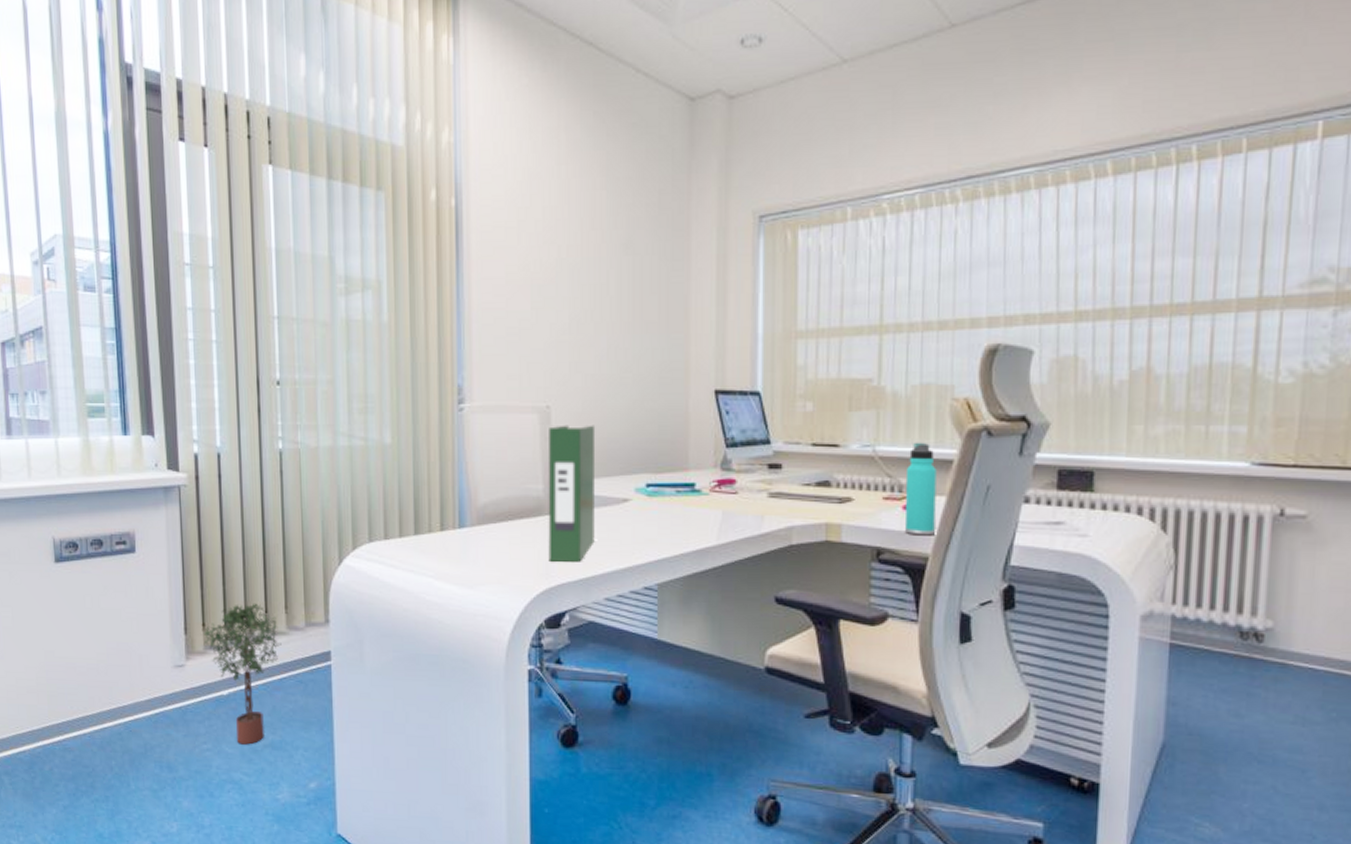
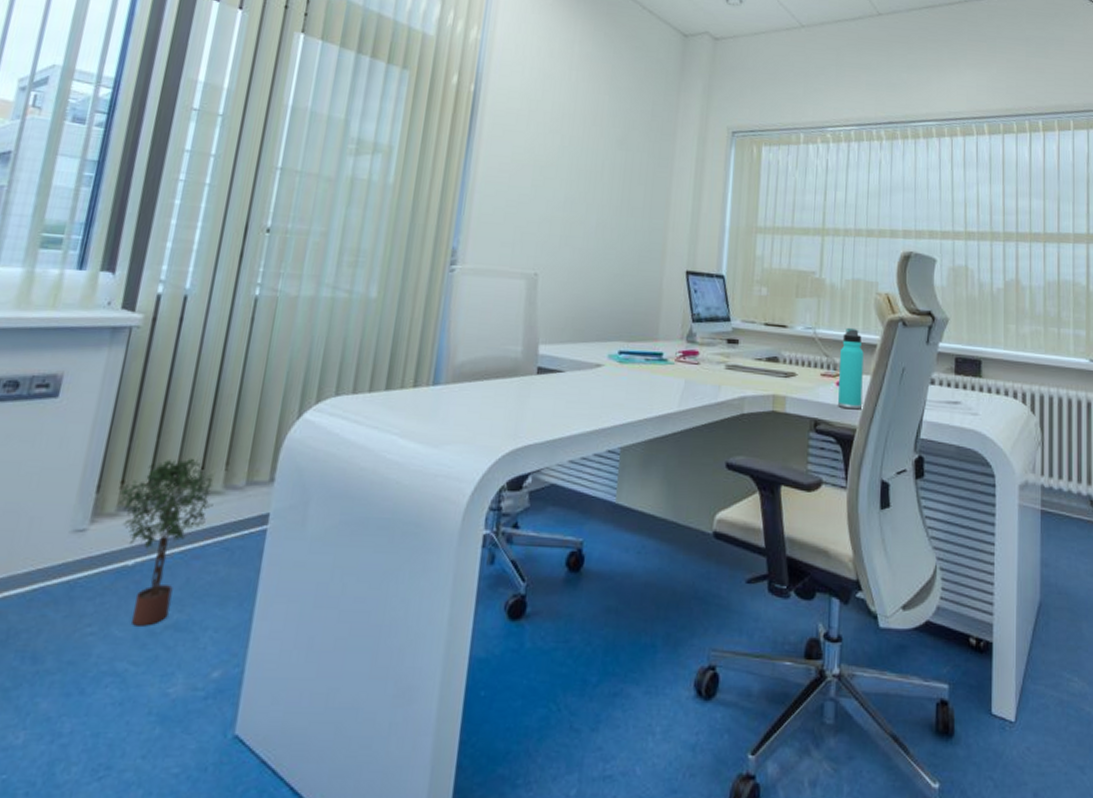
binder: present [548,425,596,562] -> none [518,292,578,424]

